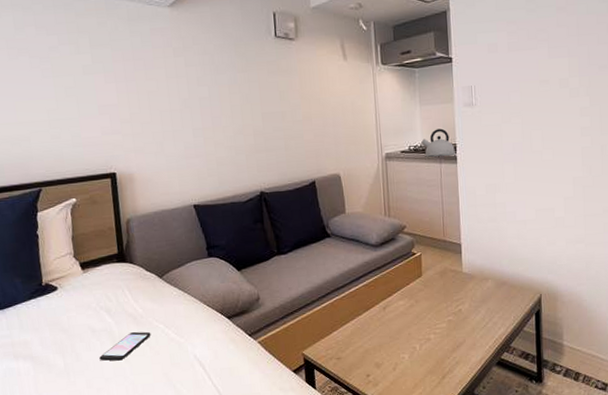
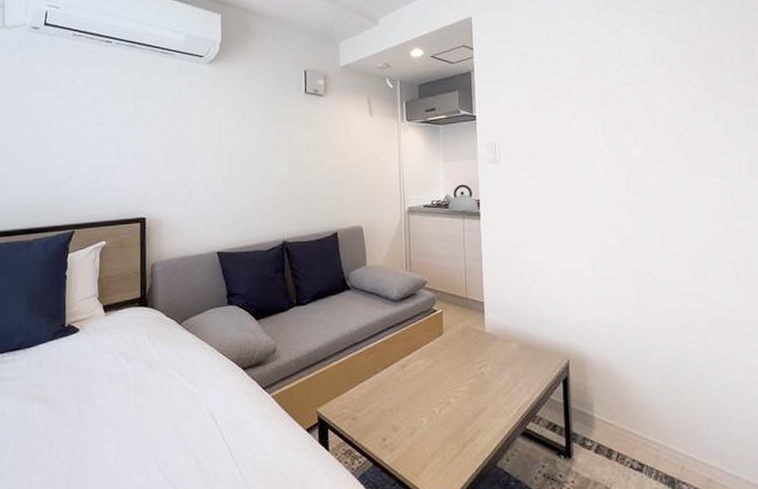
smartphone: present [99,331,151,361] -> none [113,378,166,409]

